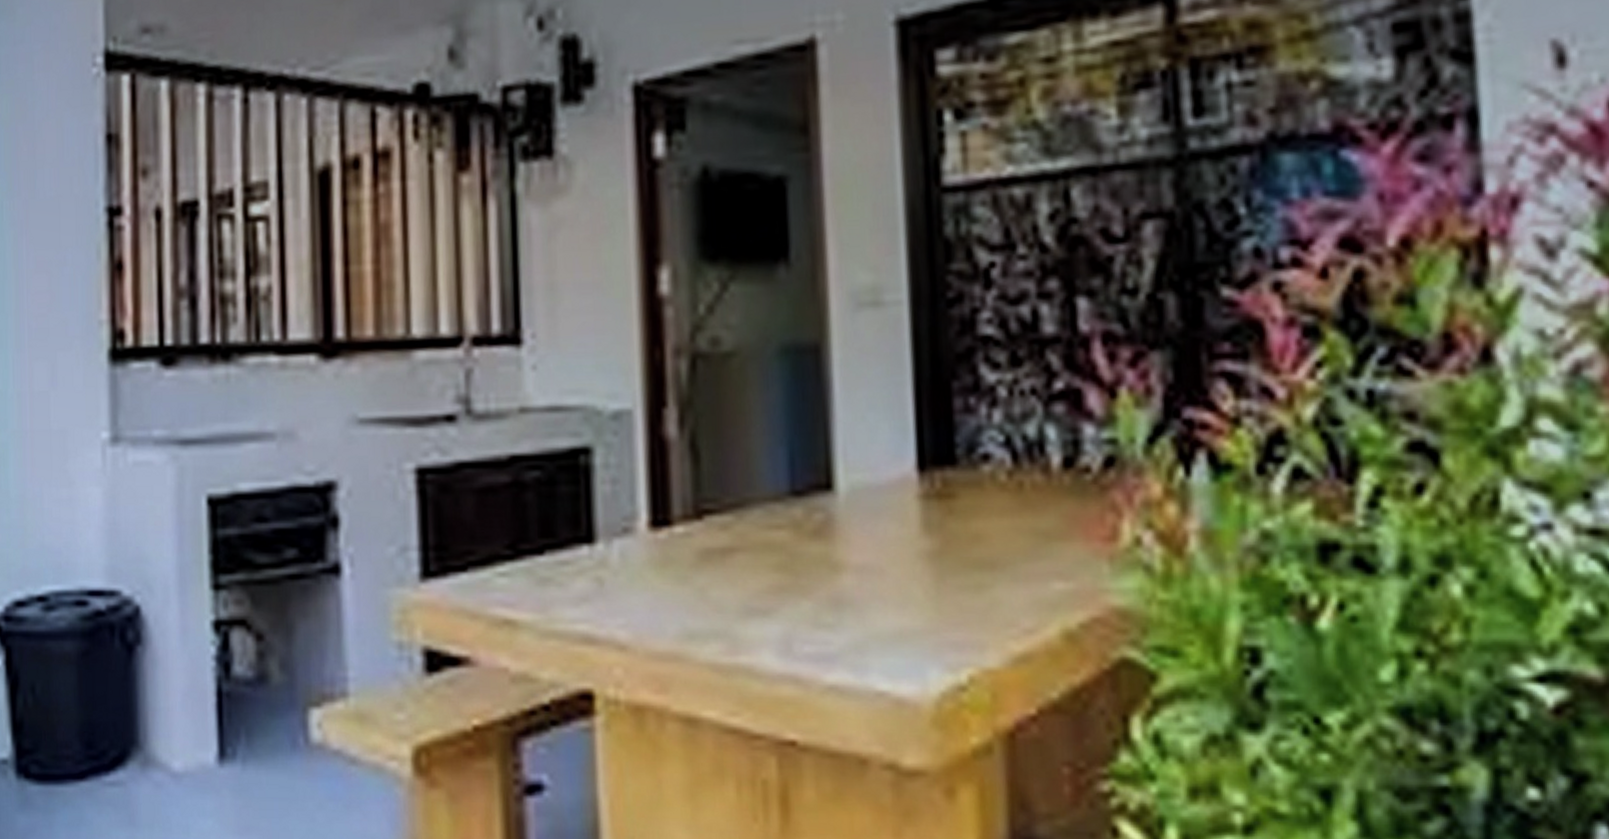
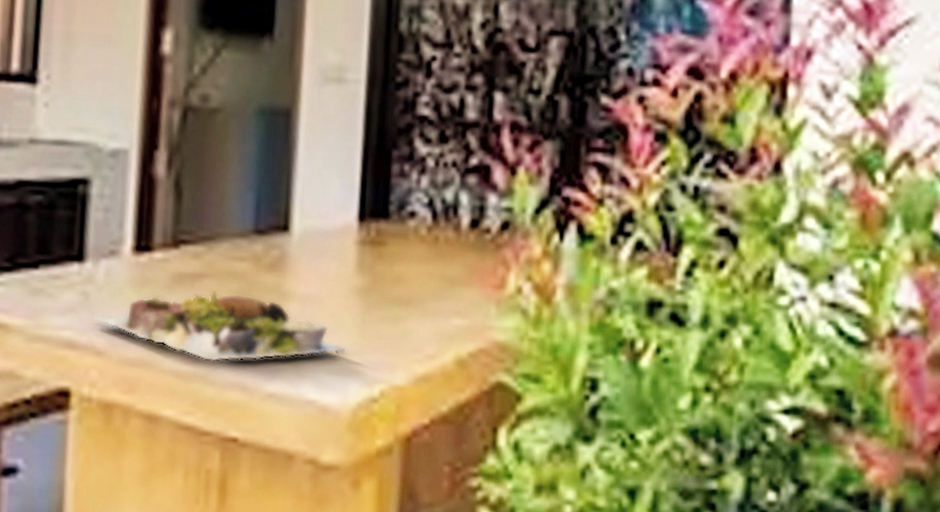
food platter: none [610,567,921,651] -> present [92,291,348,362]

